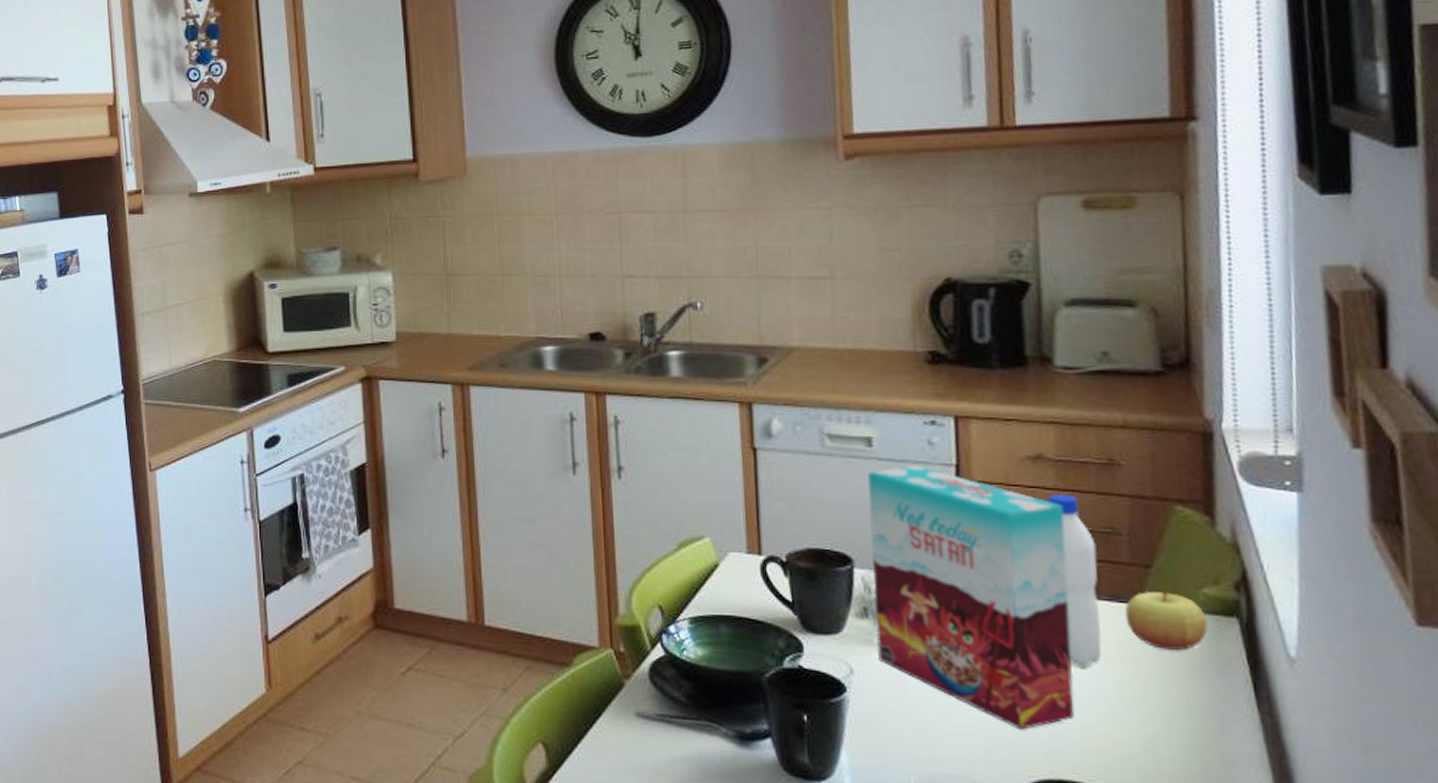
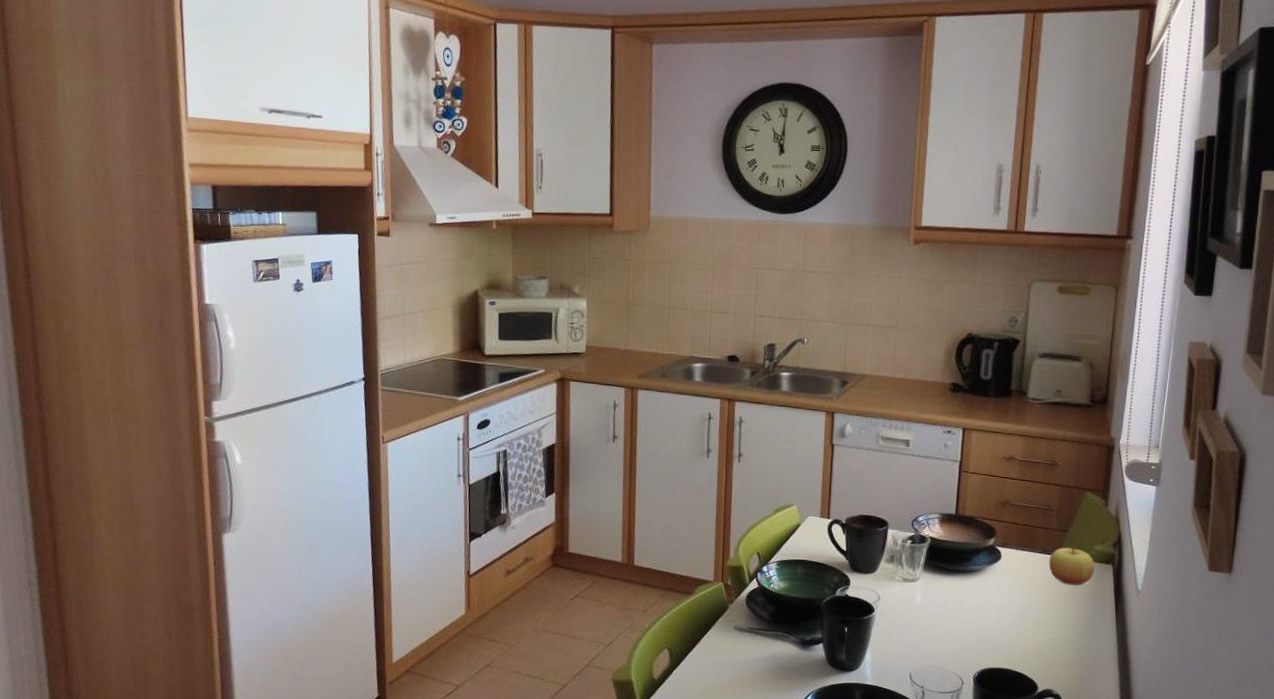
cereal box: present [868,465,1074,730] -> none [897,460,1022,636]
water bottle: present [1048,493,1102,669] -> none [1012,482,1038,597]

